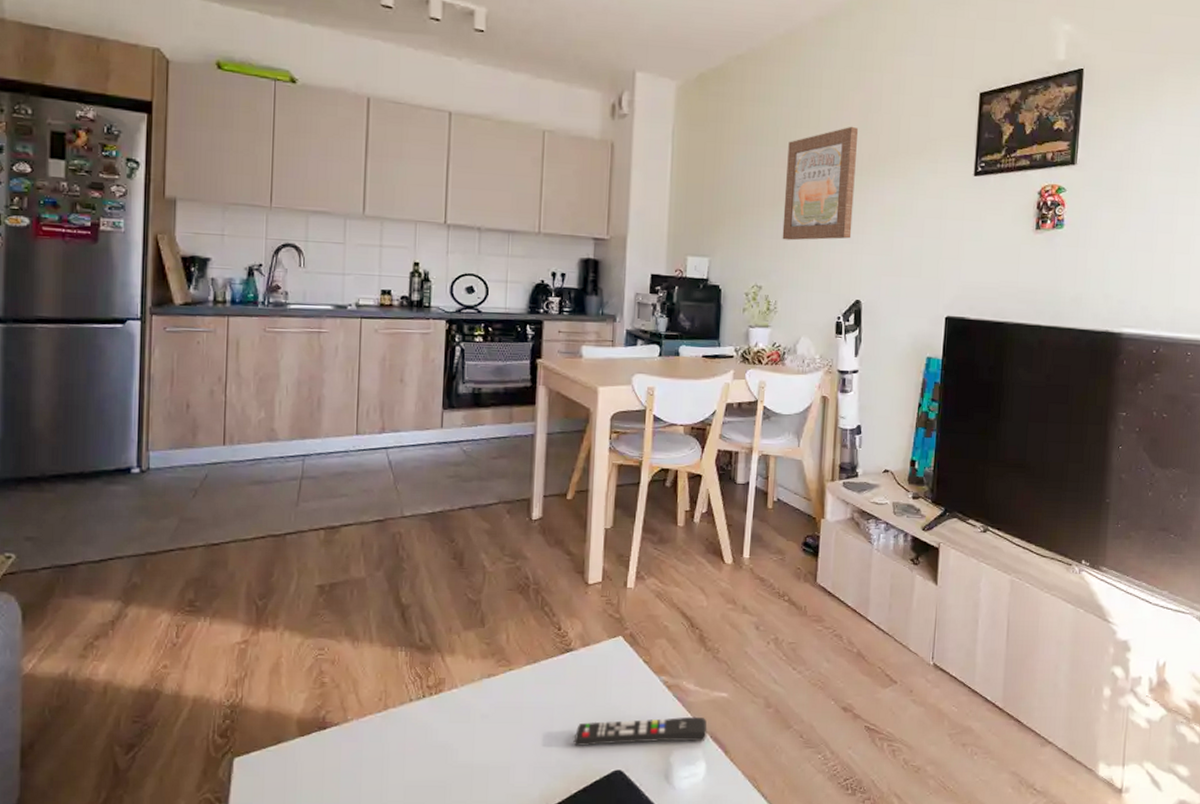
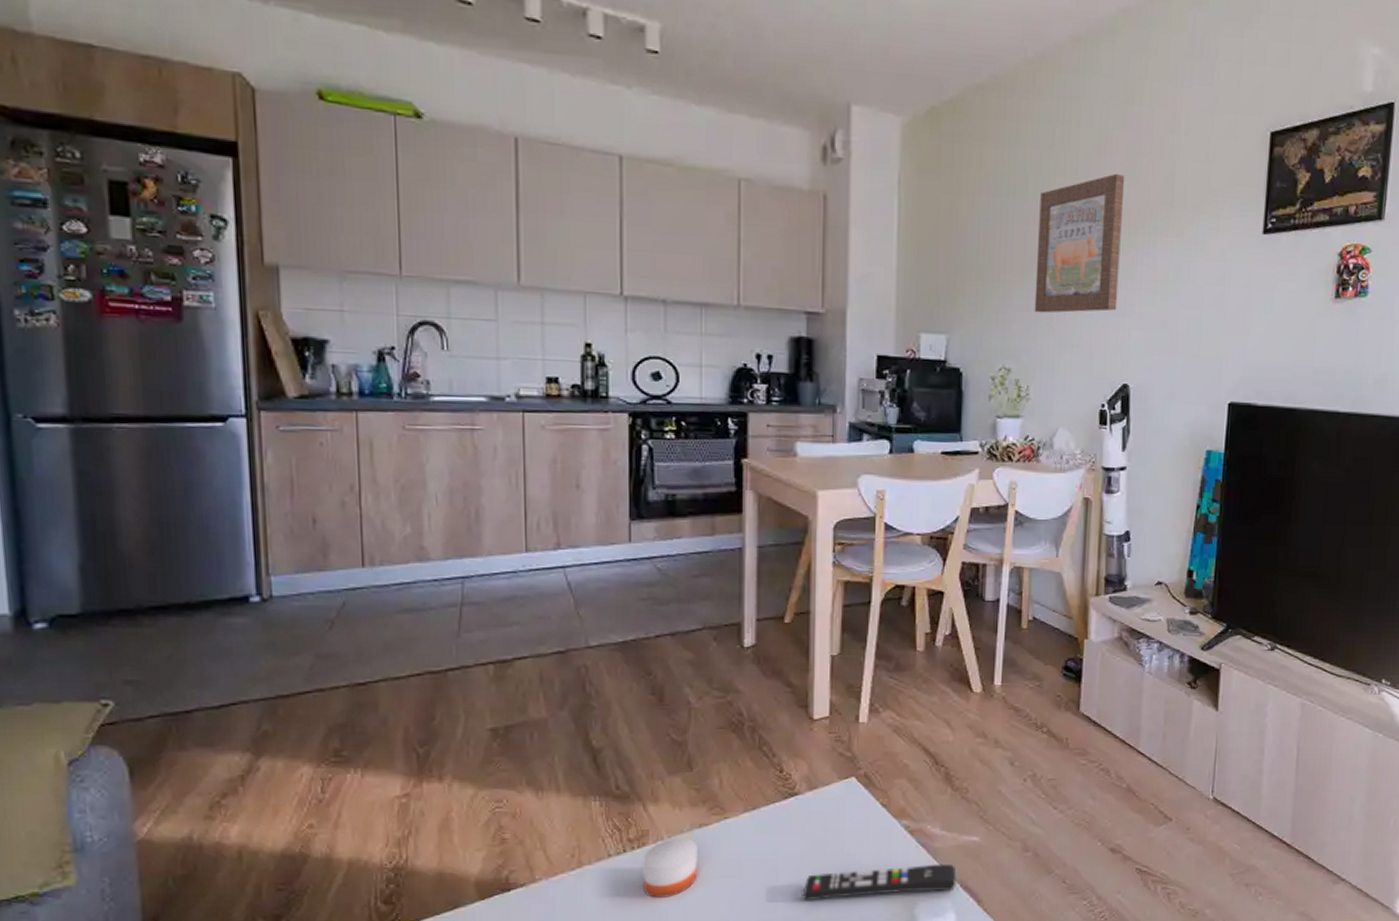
candle: none [438,686,486,740] -> present [643,837,698,898]

